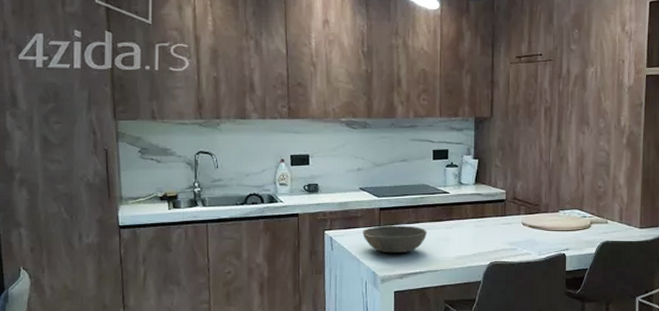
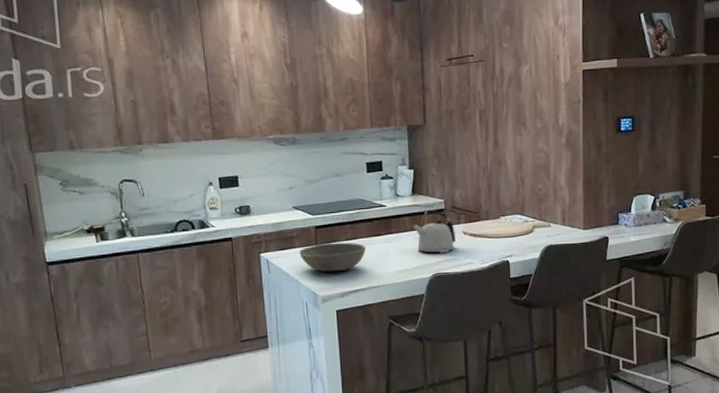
kettle: none [474,199,515,242] -> present [413,209,456,254]

